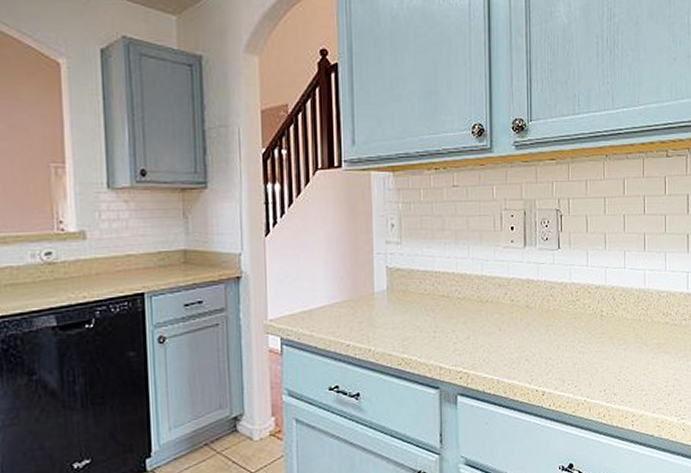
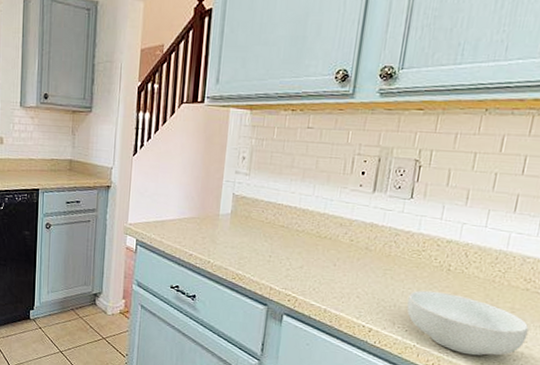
cereal bowl: none [572,339,674,399] -> present [407,290,529,356]

